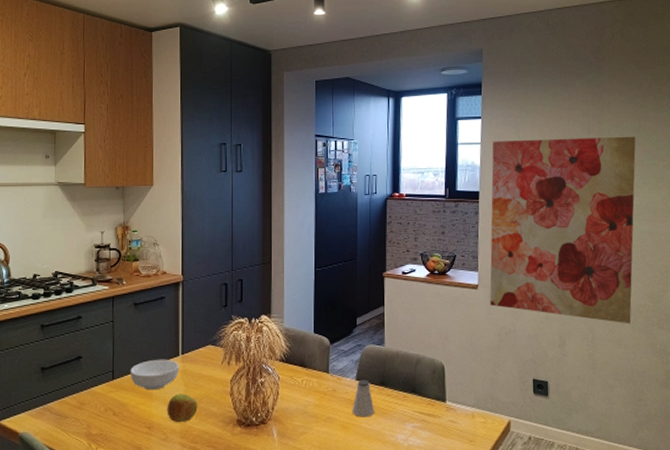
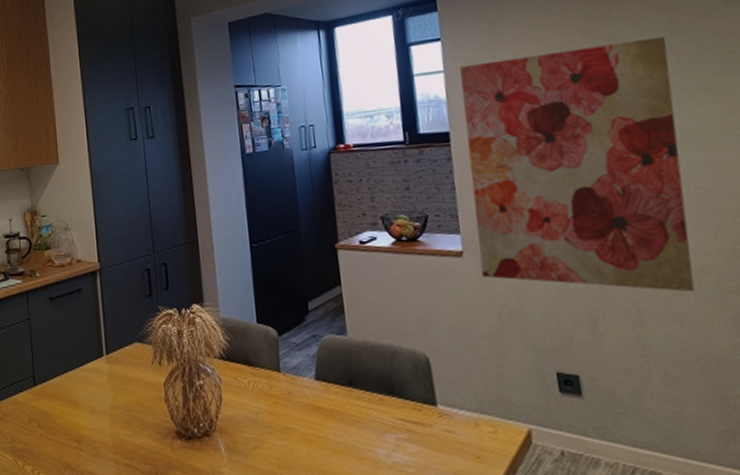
cereal bowl: present [130,359,179,391] -> none [51,360,105,398]
apple: present [167,394,198,423] -> none [95,401,130,436]
saltshaker: present [352,379,375,417] -> none [314,379,344,427]

